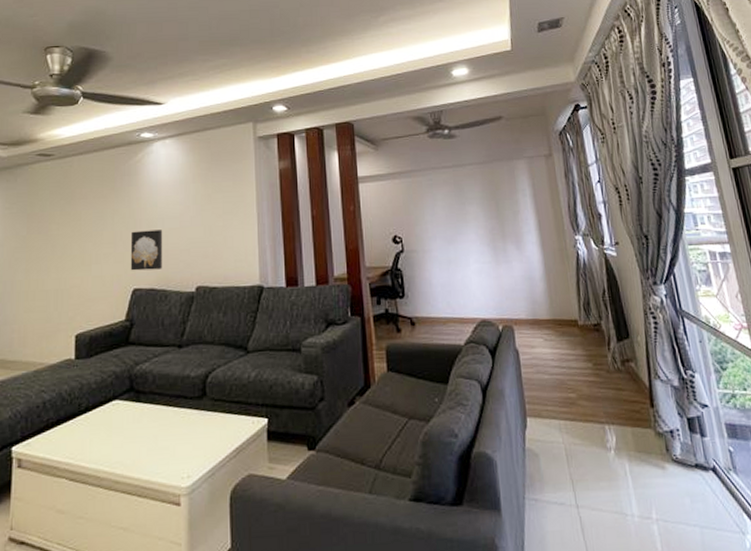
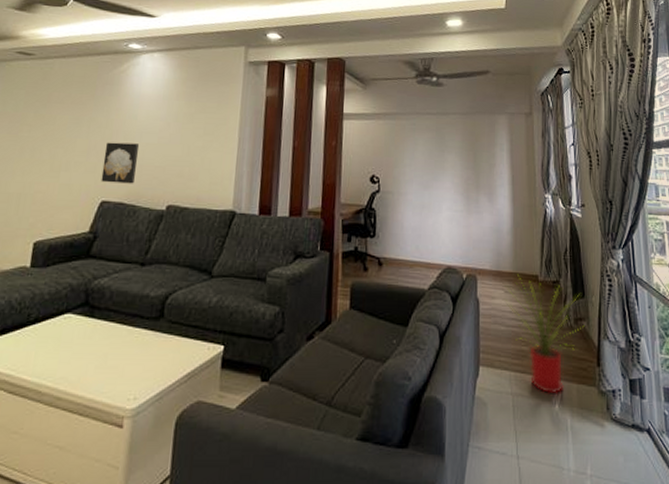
house plant: none [545,320,633,440] -> present [504,274,585,394]

